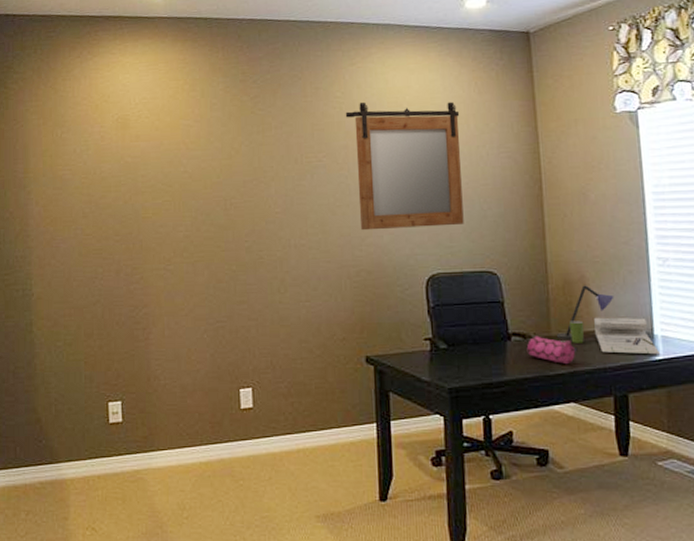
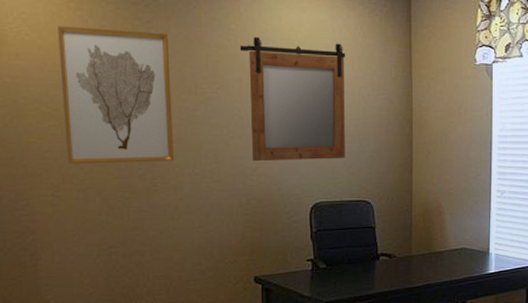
wall art: none [173,106,280,238] -> present [58,26,174,164]
pencil case: present [526,336,578,365] -> none [391,255,431,279]
desk lamp: present [556,285,660,355] -> none [415,213,492,269]

